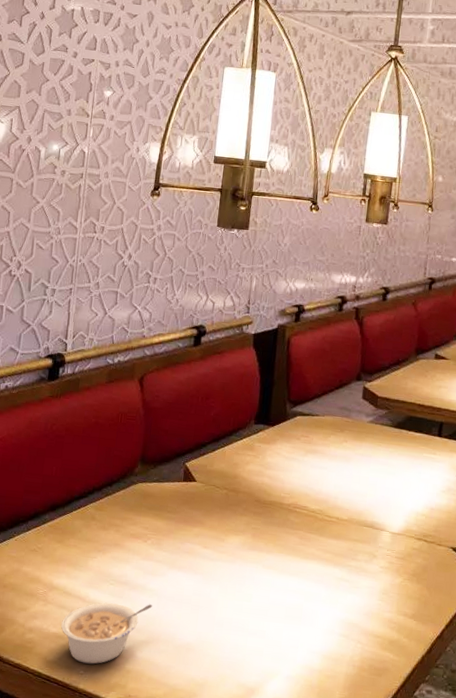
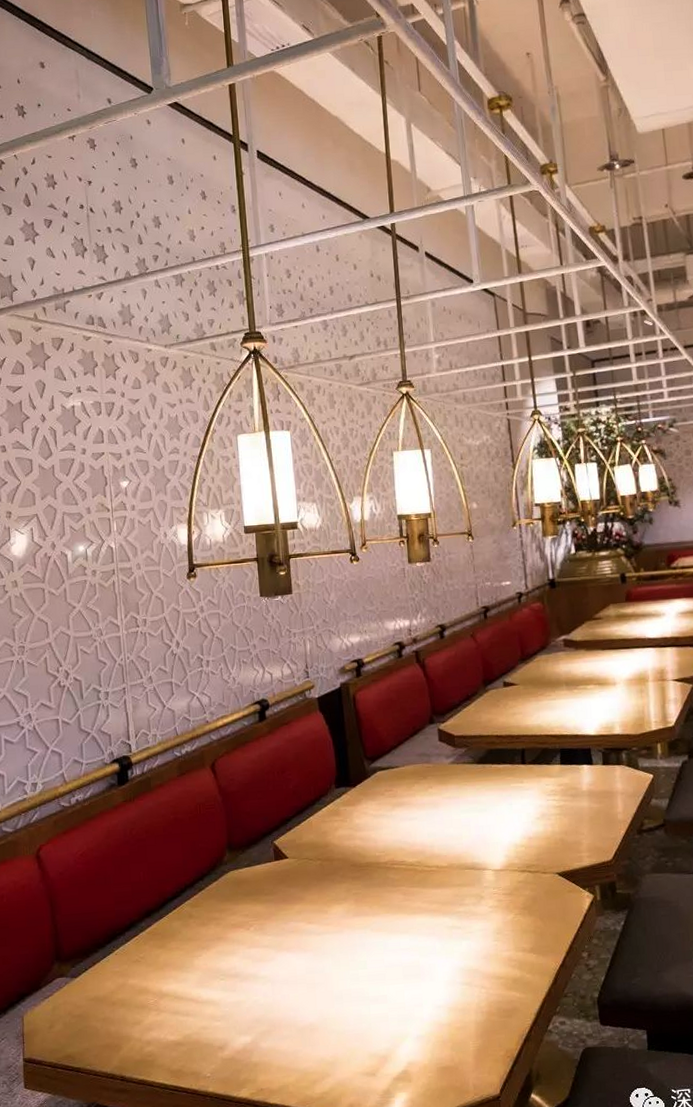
legume: present [61,602,152,664] -> none [178,992,267,1066]

